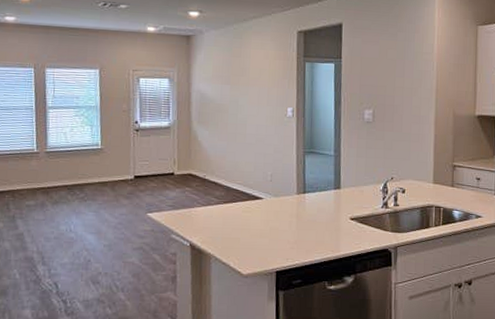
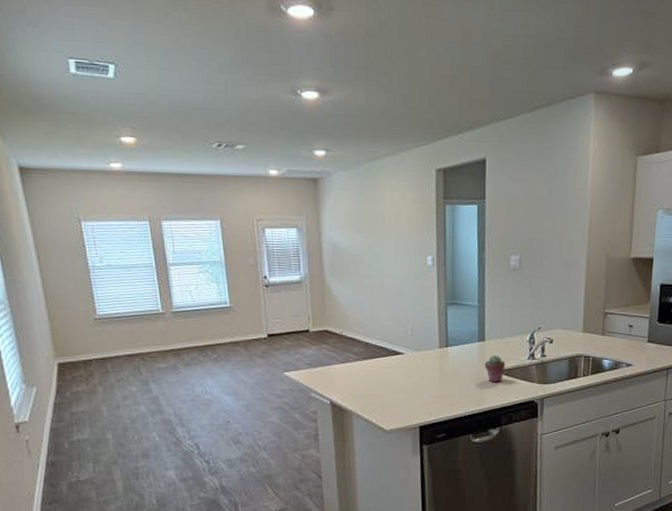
potted succulent: none [340,203,361,230] -> present [484,355,506,383]

